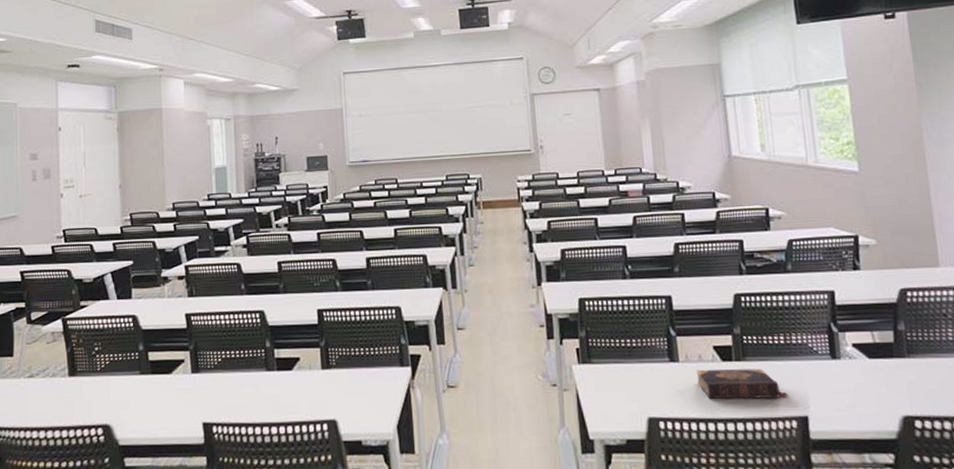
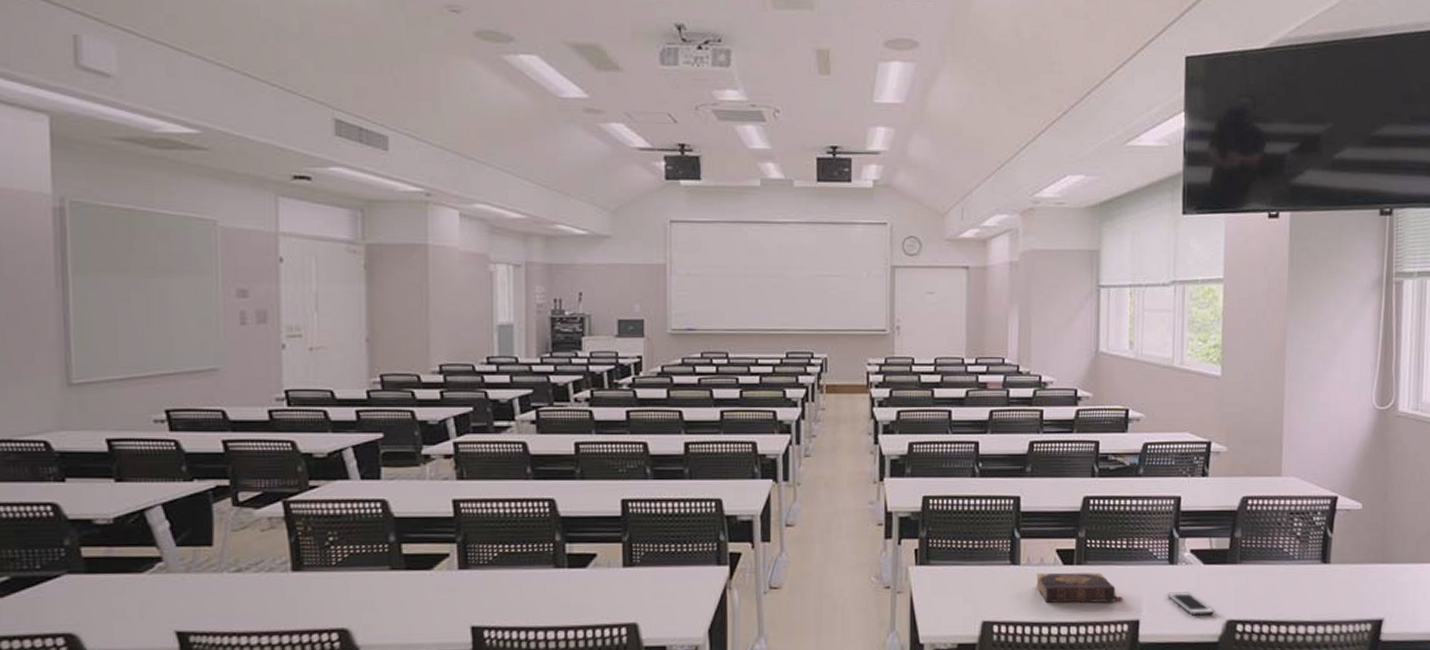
cell phone: none [833,387,889,412] -> present [1167,592,1215,616]

